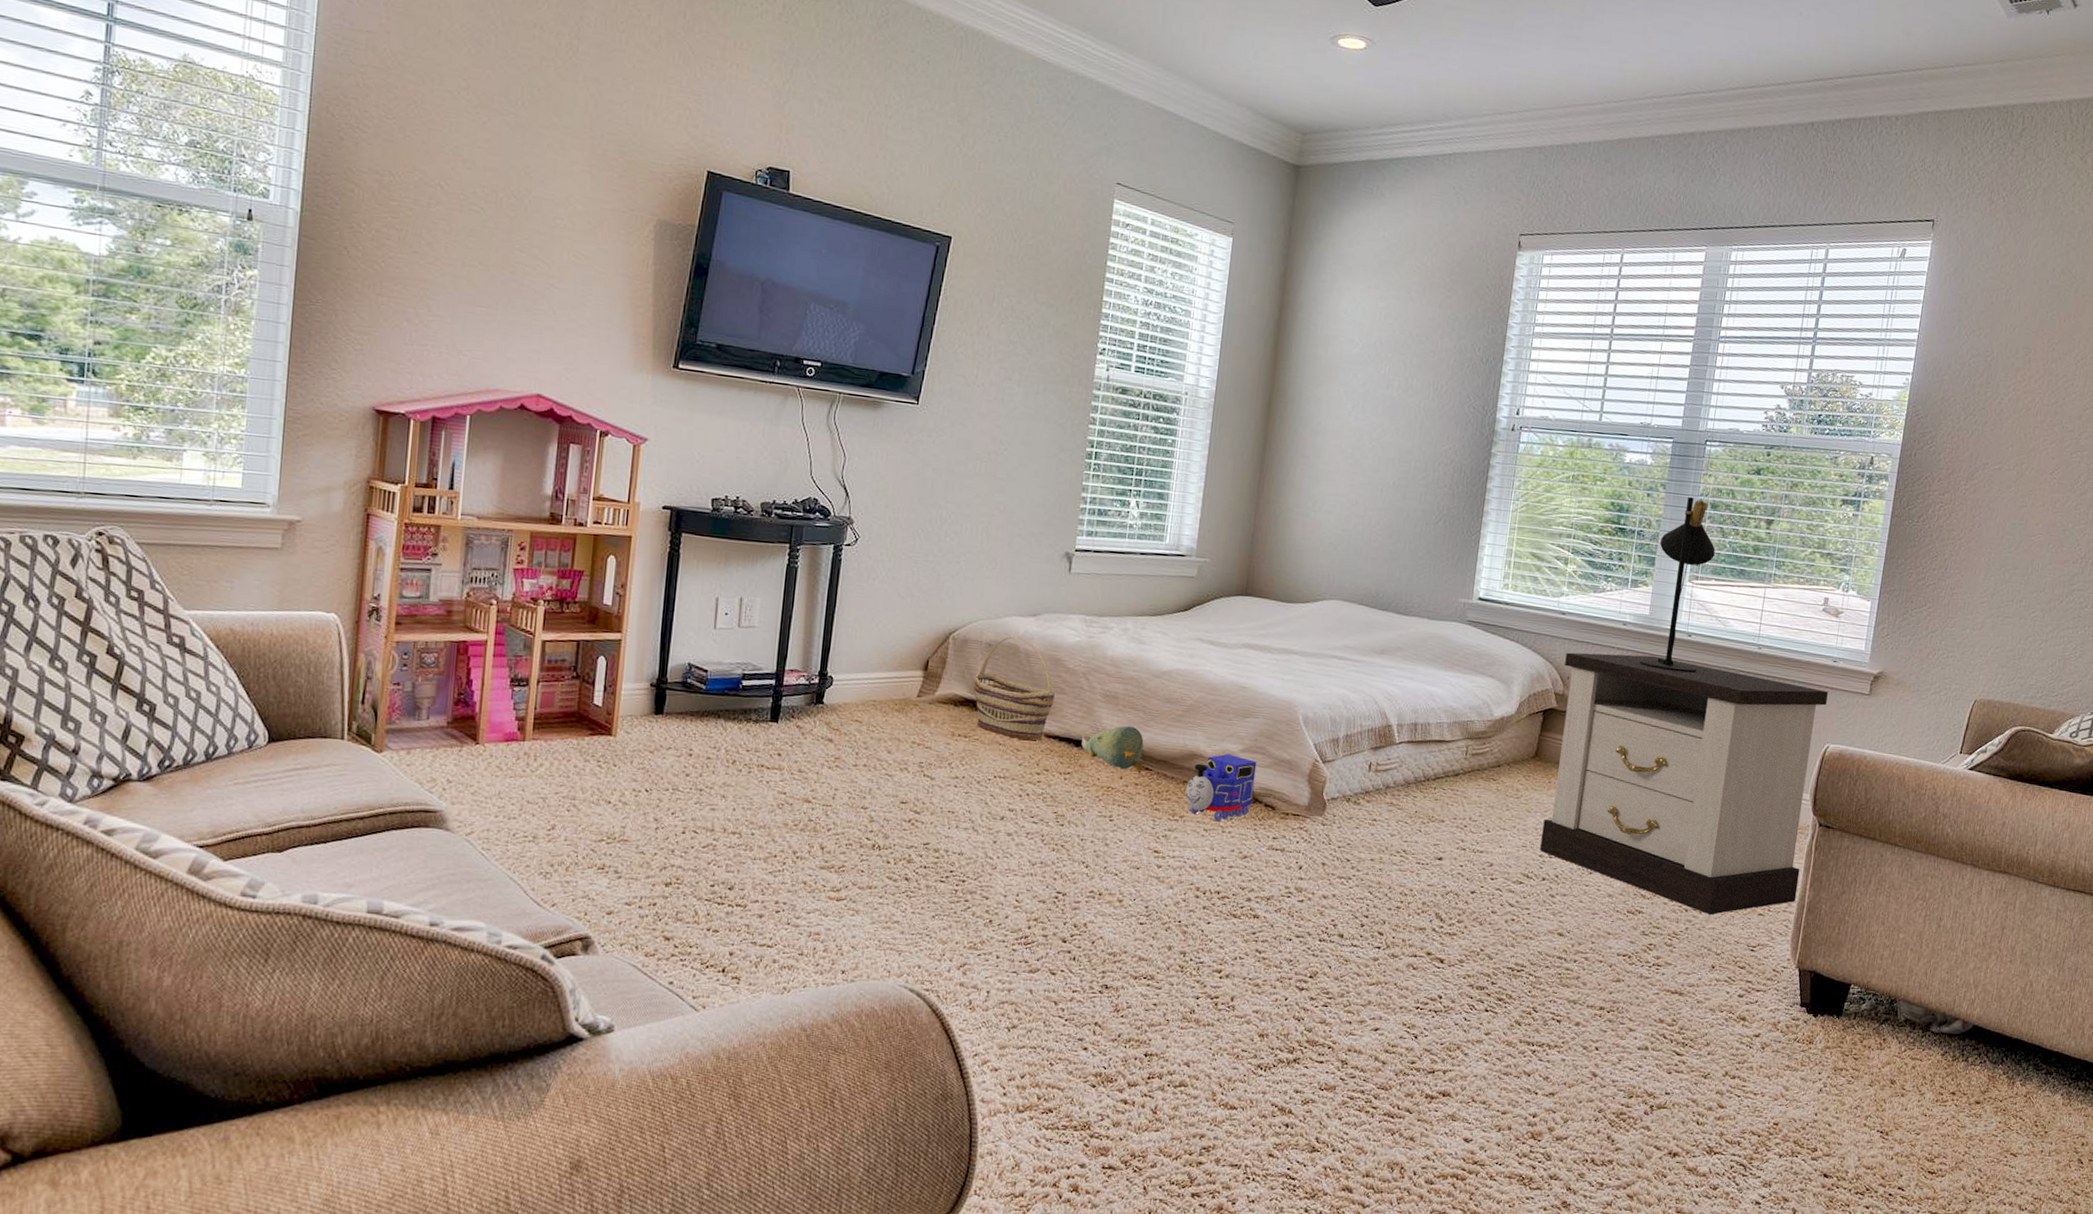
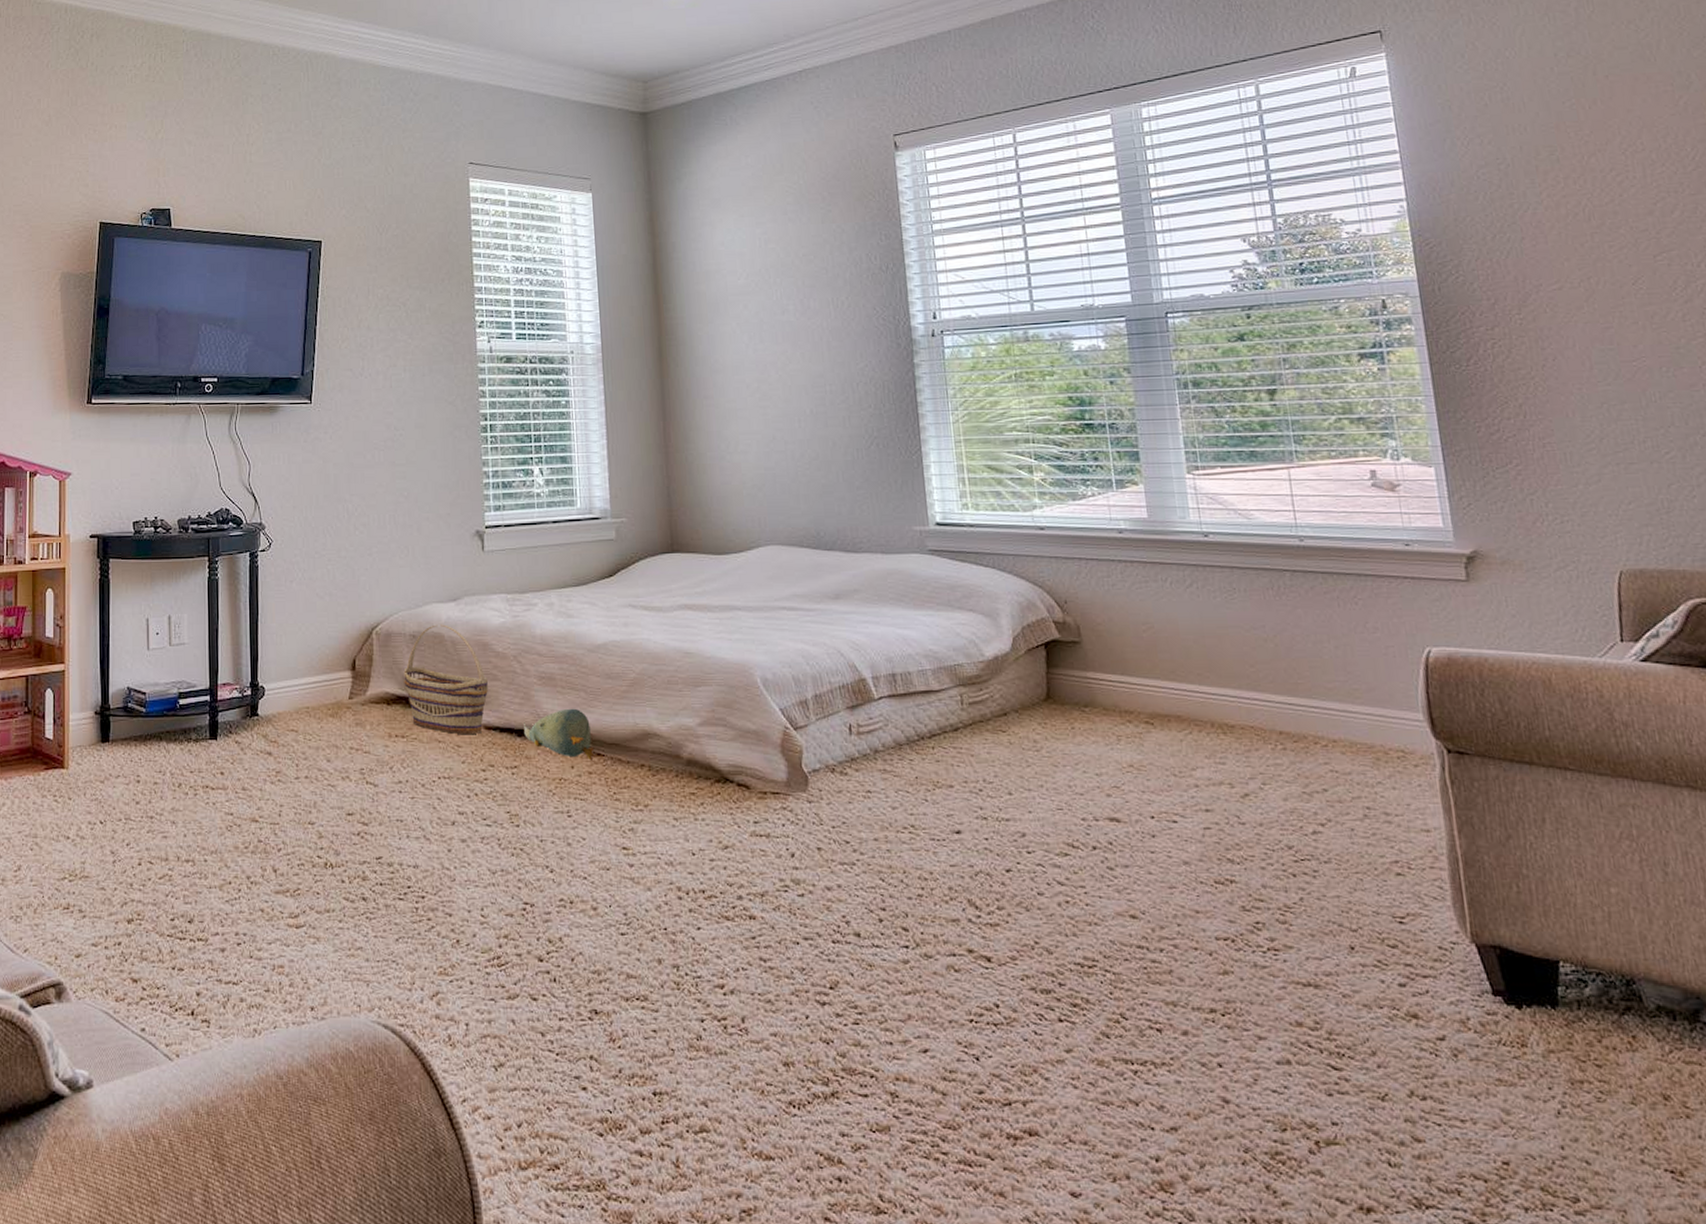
toy train: present [1185,753,1257,822] -> none [645,729,723,808]
nightstand: present [1540,652,1828,915] -> none [1056,564,1444,880]
table lamp: present [1639,497,1715,673] -> none [1140,378,1227,580]

